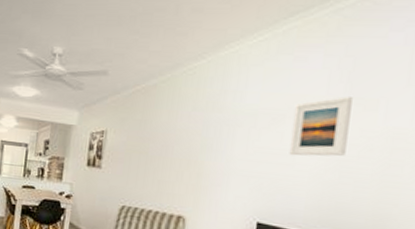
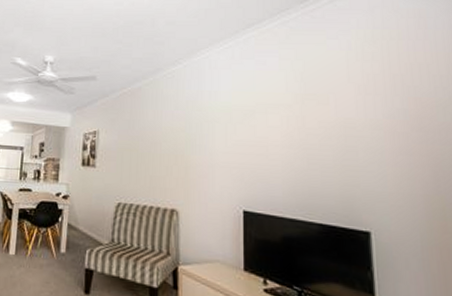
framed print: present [289,97,353,157] -> none [262,93,309,147]

